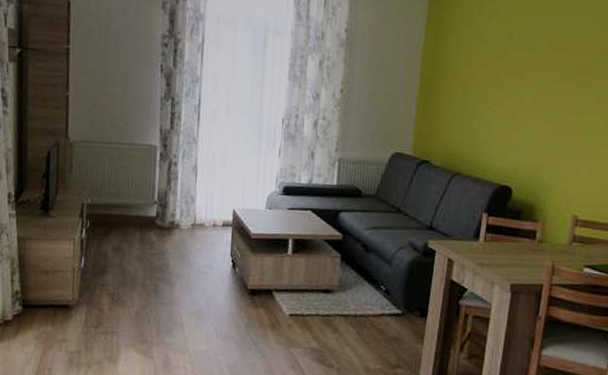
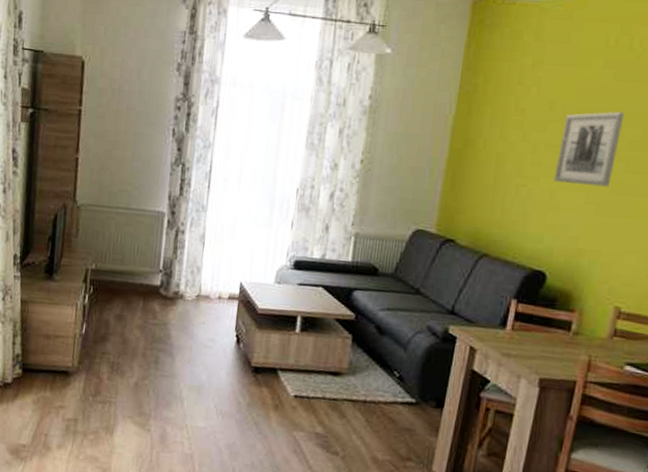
wall art: none [514,39,573,108] -> present [553,111,625,188]

